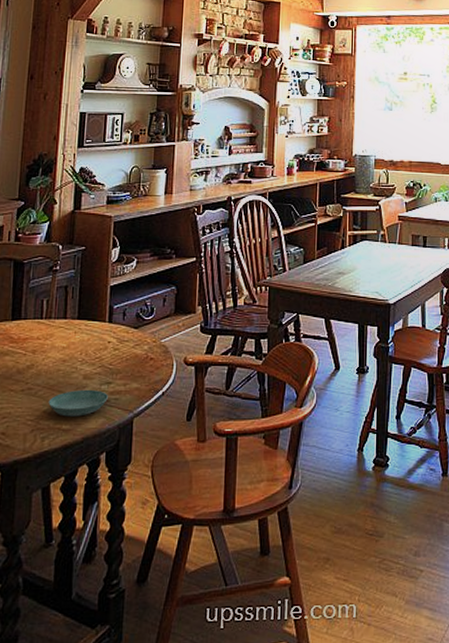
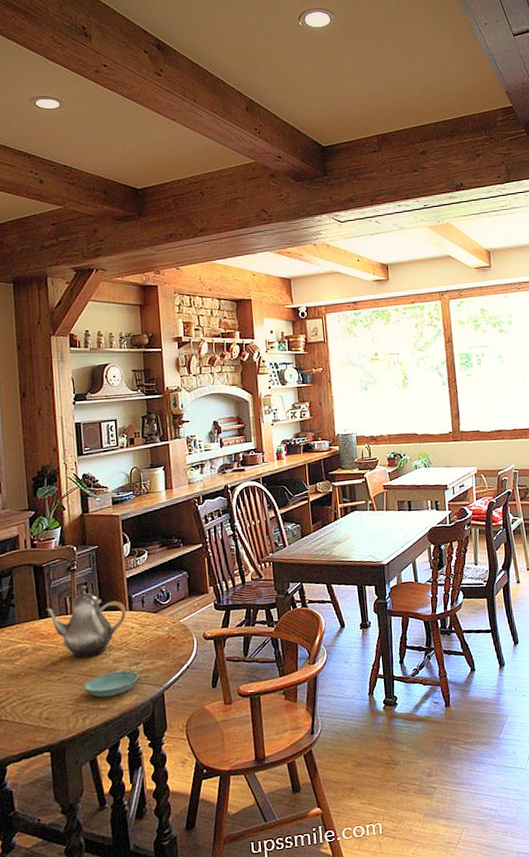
teapot: none [20,288,106,370] -> present [46,585,127,659]

